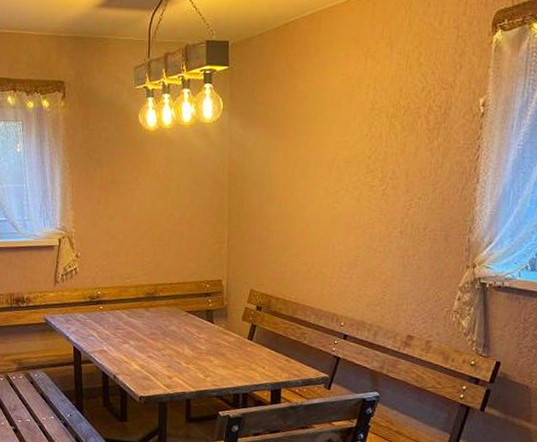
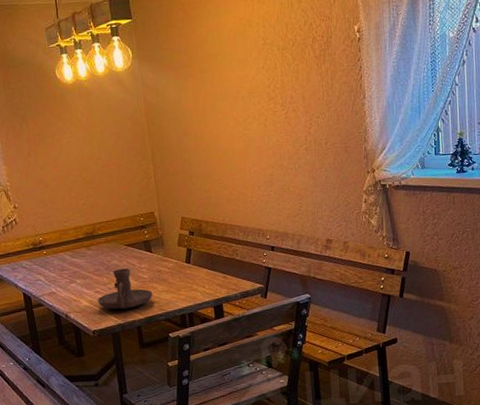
candle holder: none [148,336,208,379] -> present [97,268,153,310]

